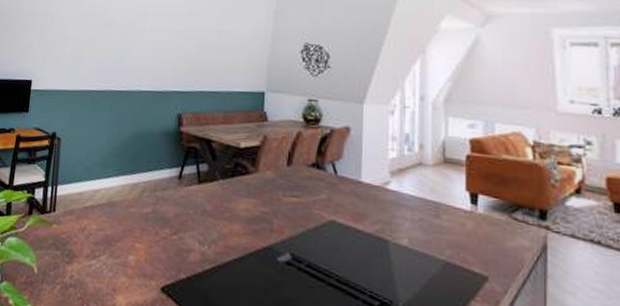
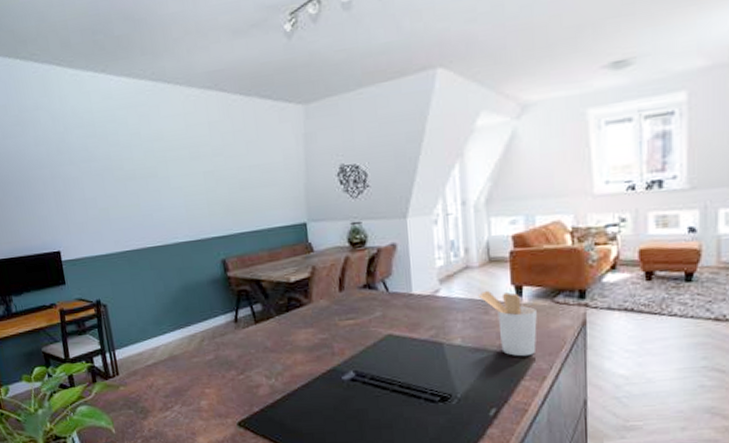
utensil holder: none [429,191,492,274] -> present [477,290,537,357]

